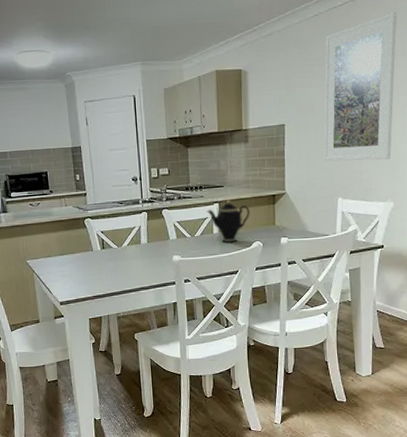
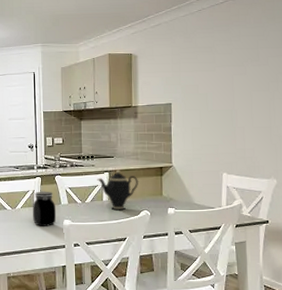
jar: none [140,226,165,264] -> present [33,191,57,226]
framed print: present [323,11,396,162] -> none [208,10,274,139]

